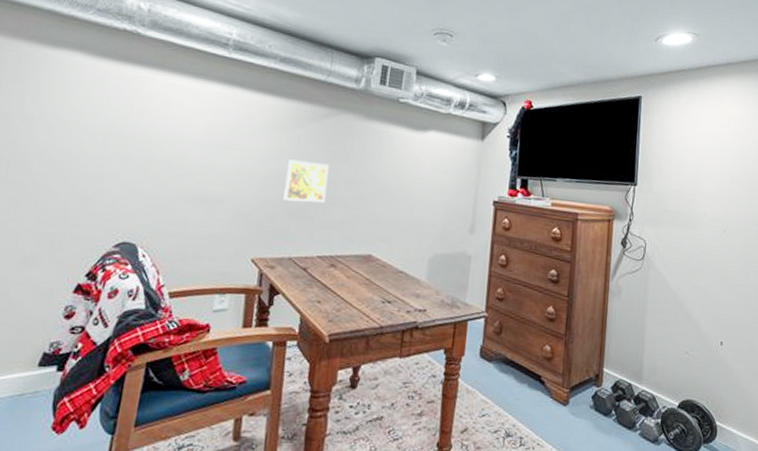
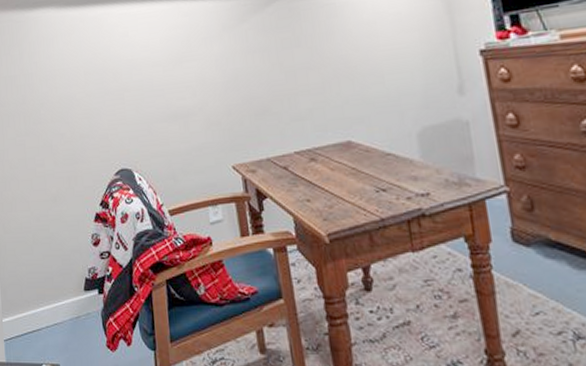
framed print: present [283,159,329,203] -> none [242,53,288,101]

